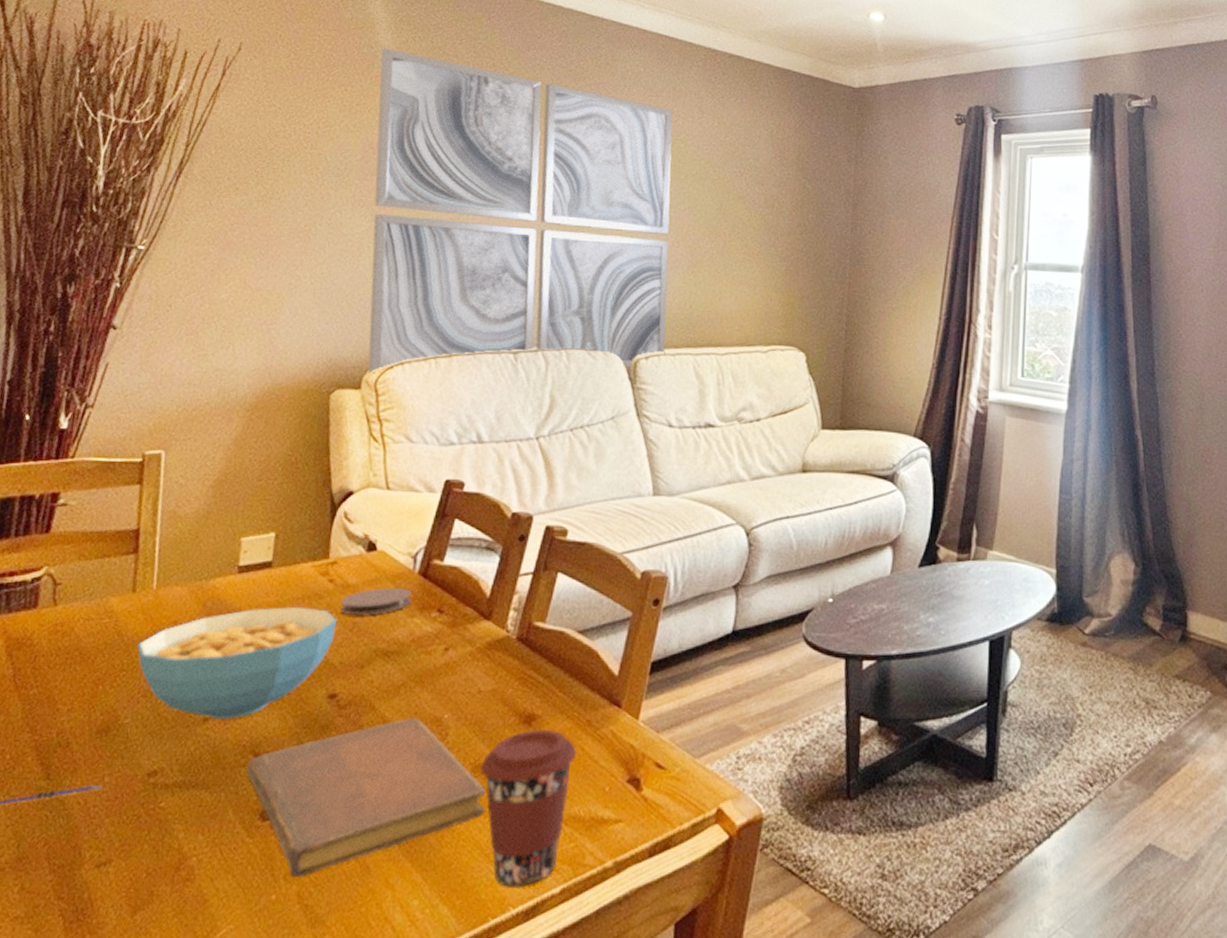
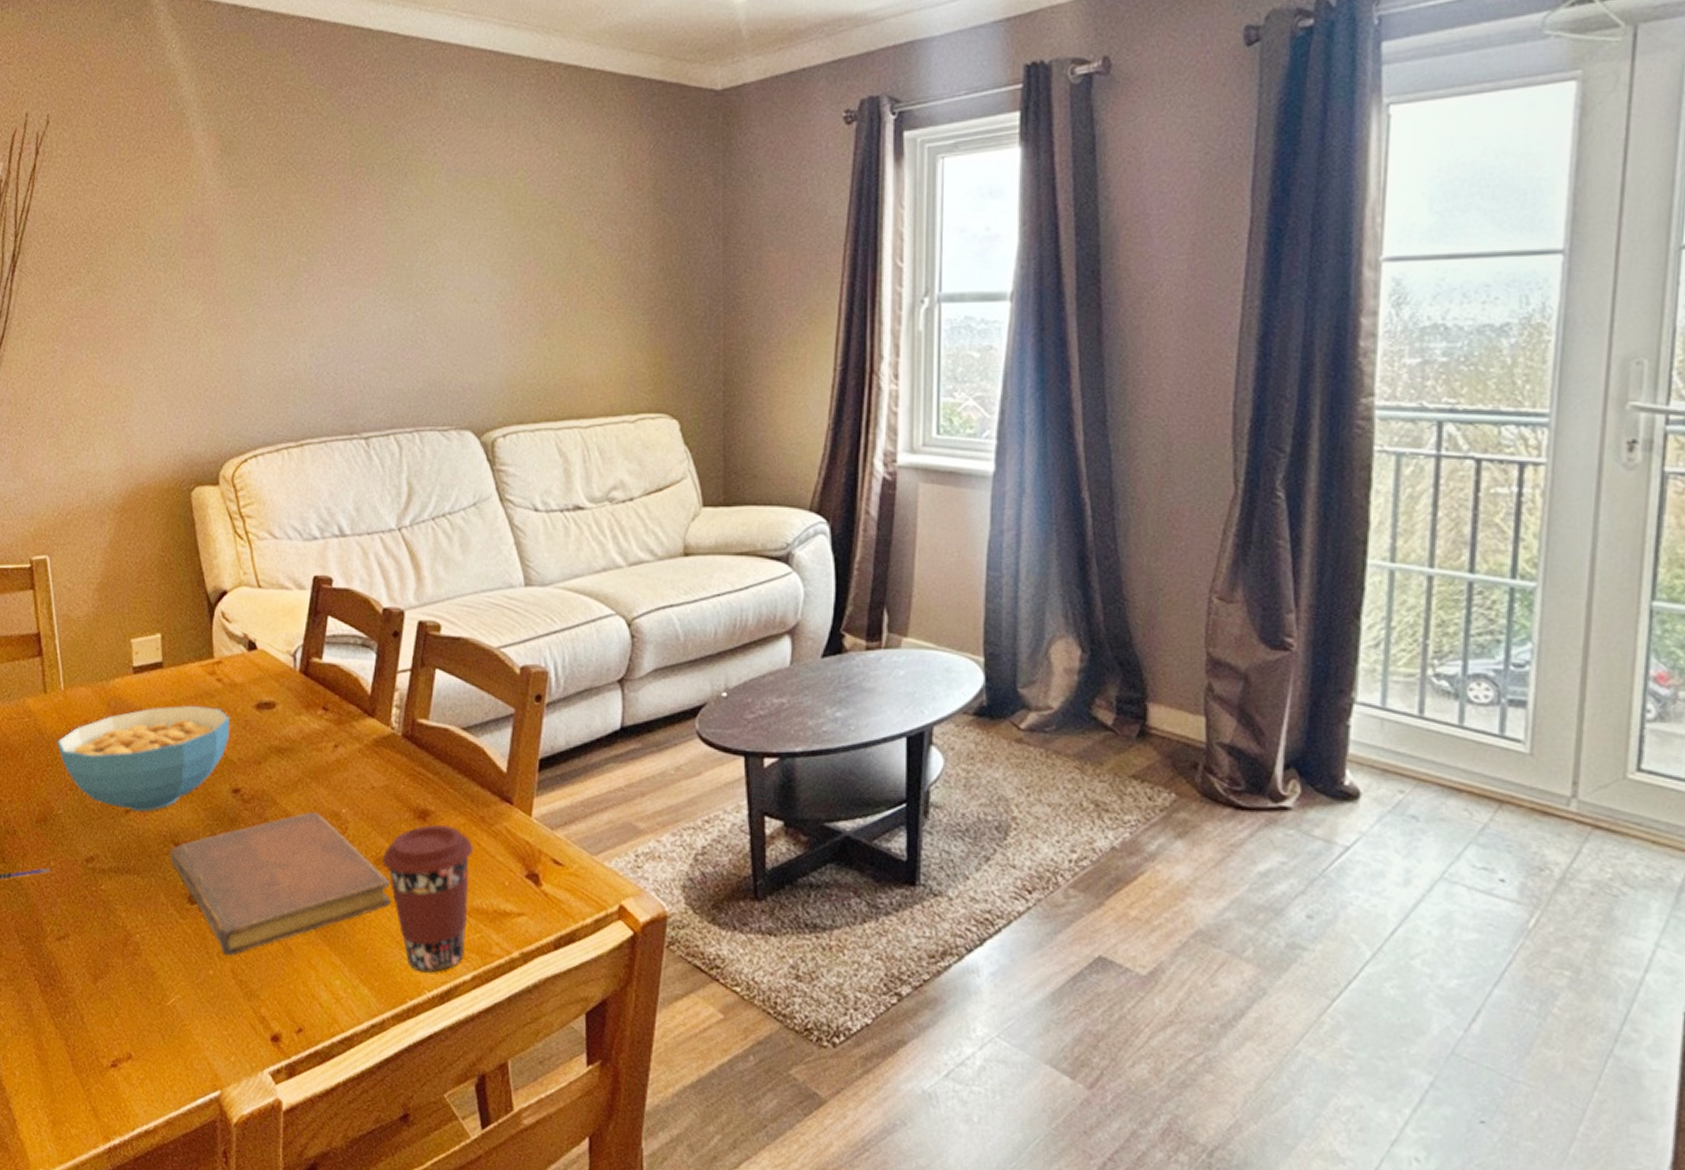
coaster: present [340,587,412,615] -> none [231,685,297,714]
wall art: present [367,48,673,374] -> none [186,103,523,468]

